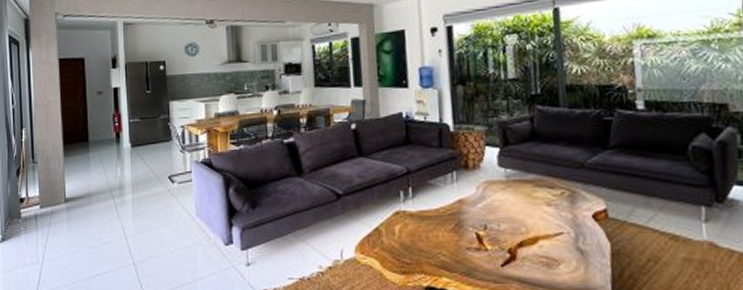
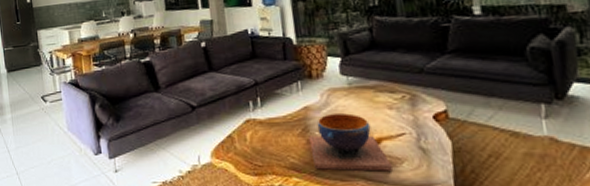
decorative bowl: none [462,207,548,273] -> present [309,112,392,172]

